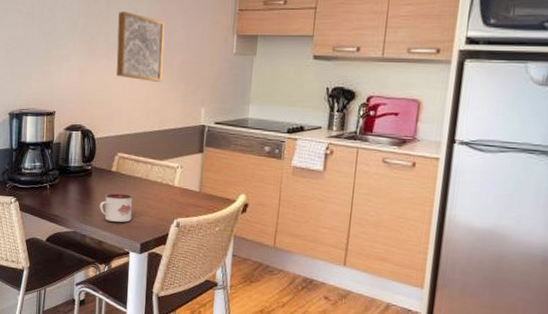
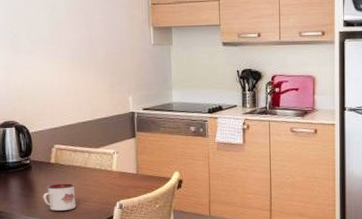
wall art: present [116,12,165,82] -> none [38,9,88,75]

